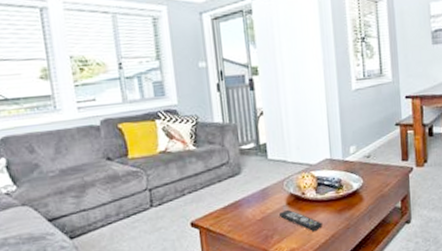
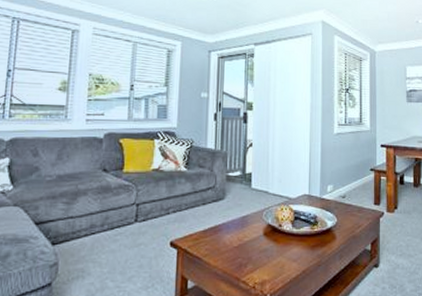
remote control: present [278,209,323,231] -> none [254,239,295,264]

